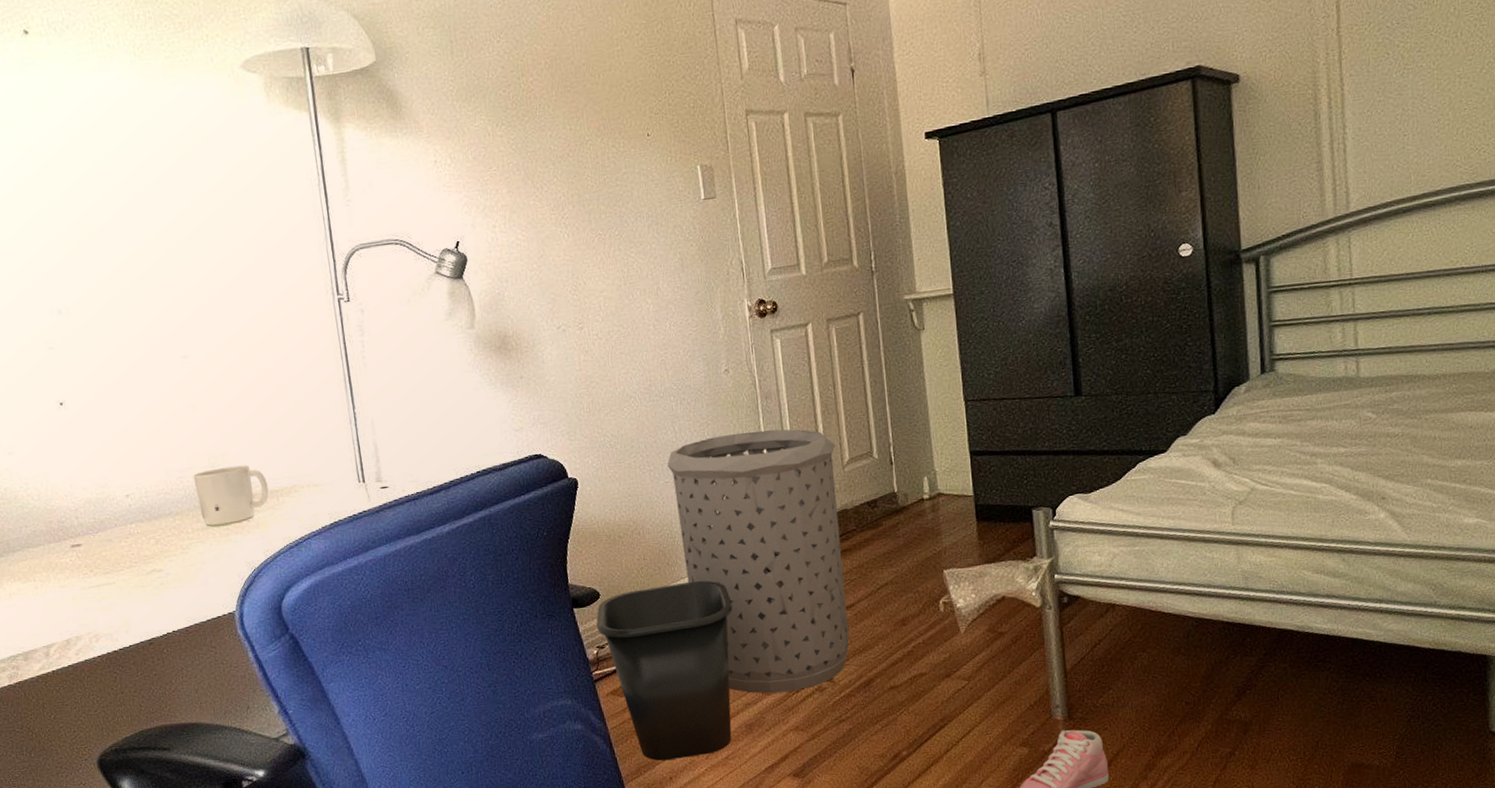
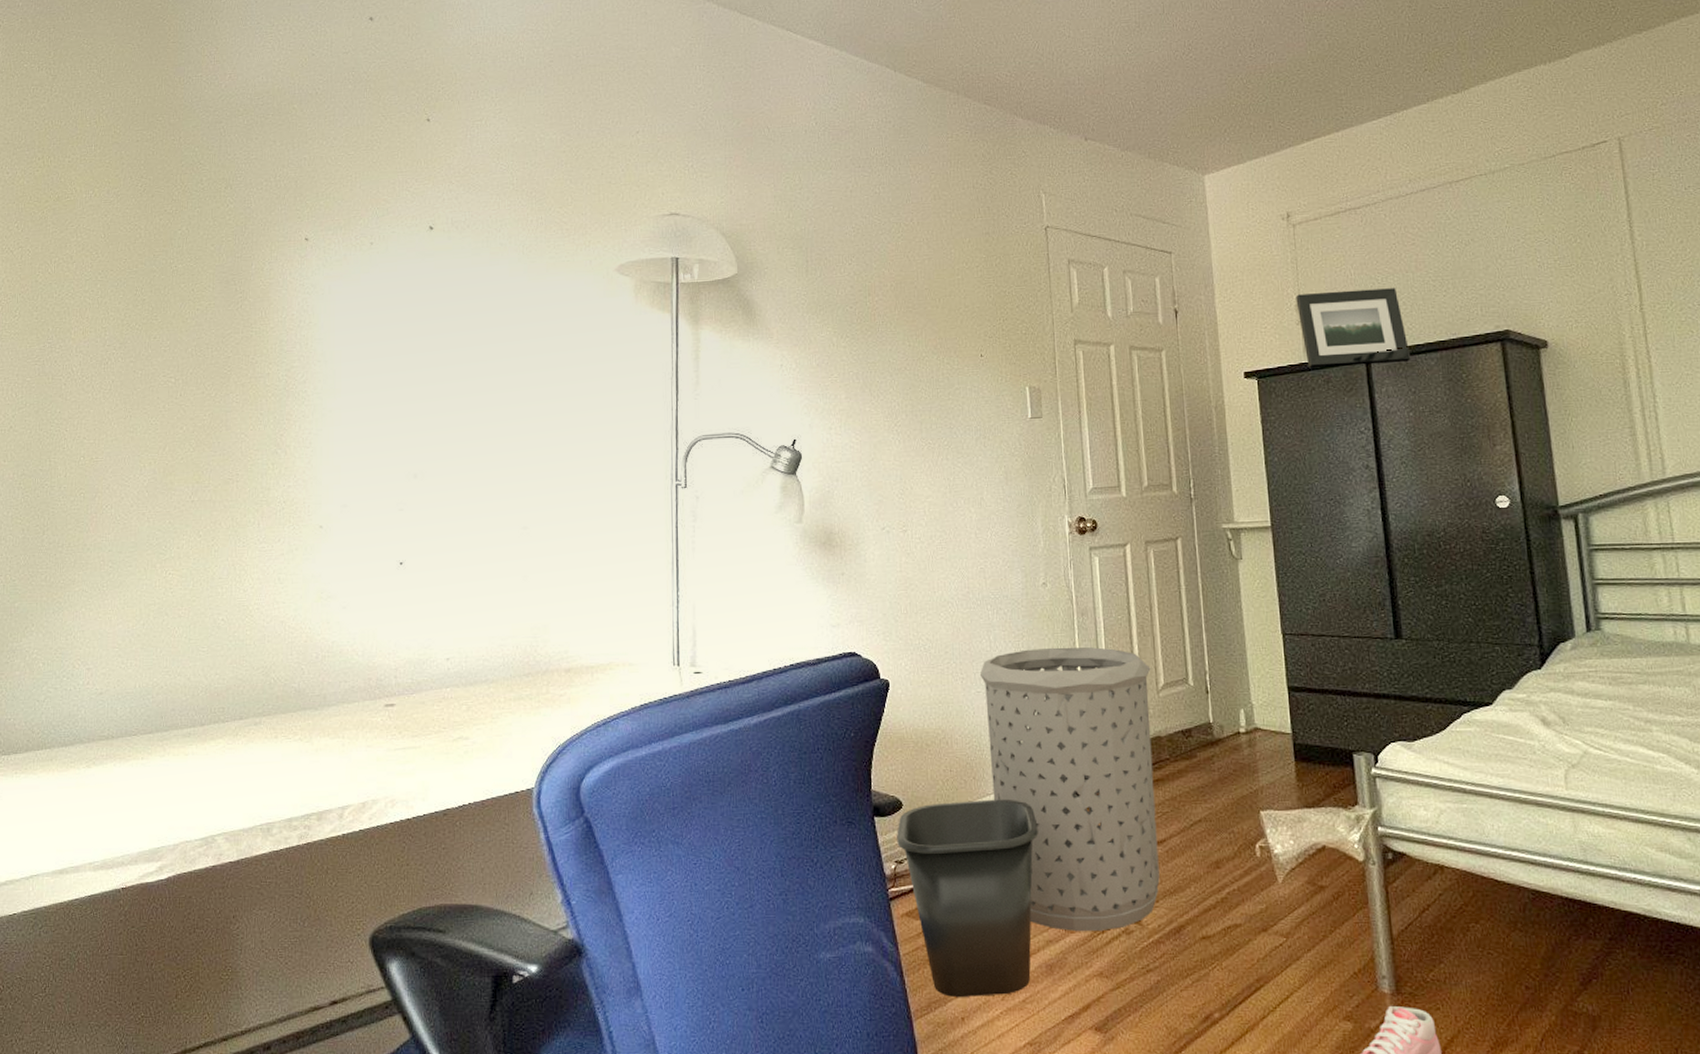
mug: present [193,465,269,527] -> none [514,638,585,698]
picture frame: none [979,27,1098,124] -> present [1296,288,1411,369]

